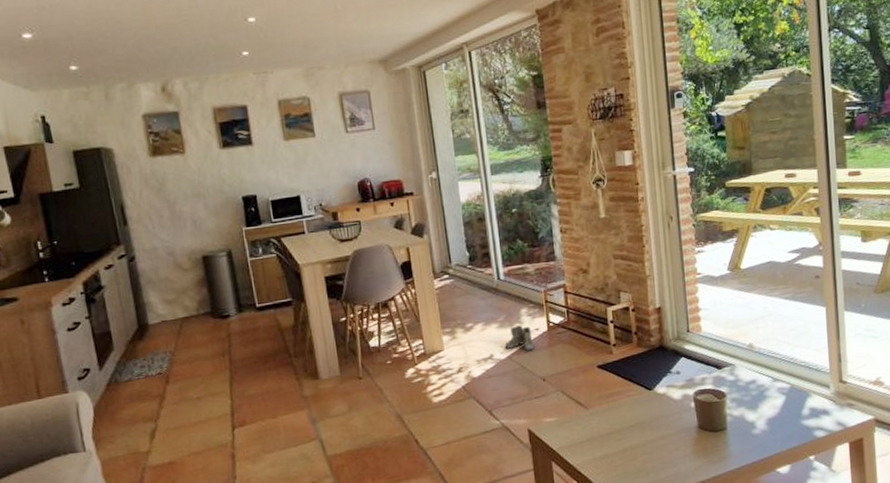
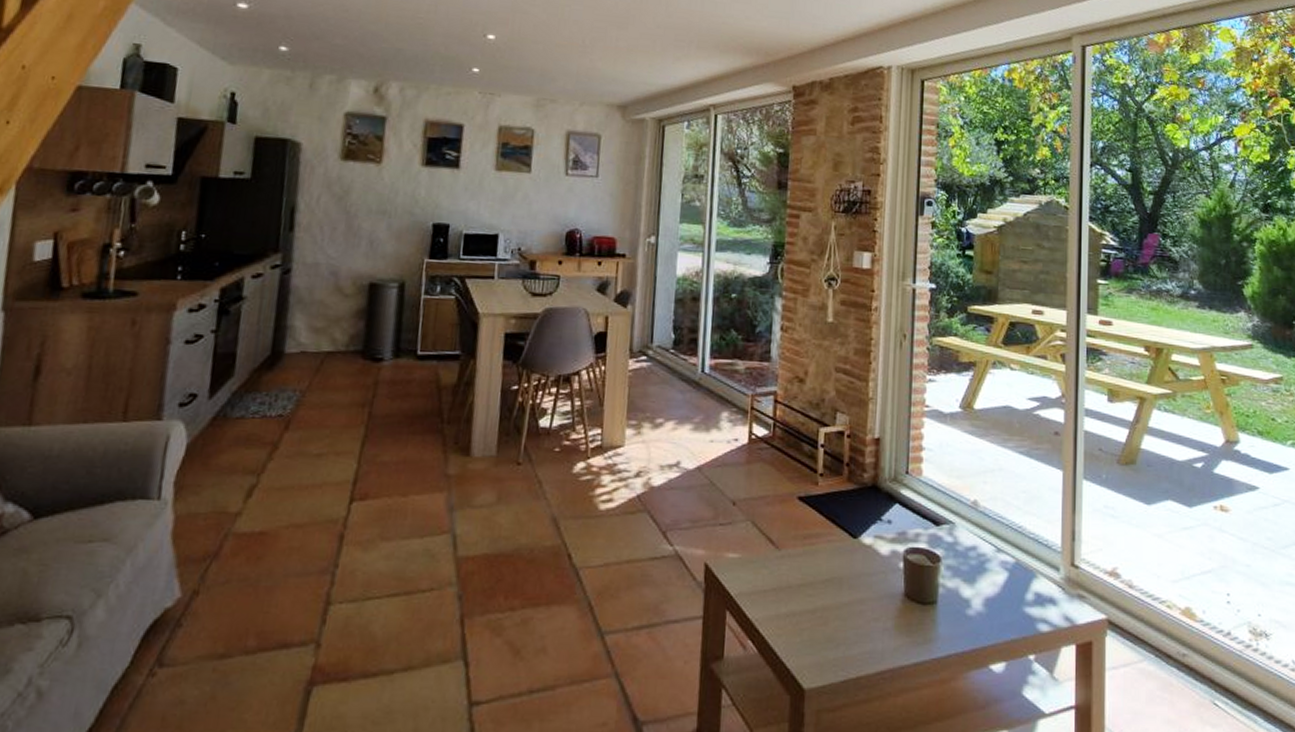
boots: present [504,325,535,352] -> none [695,431,730,466]

